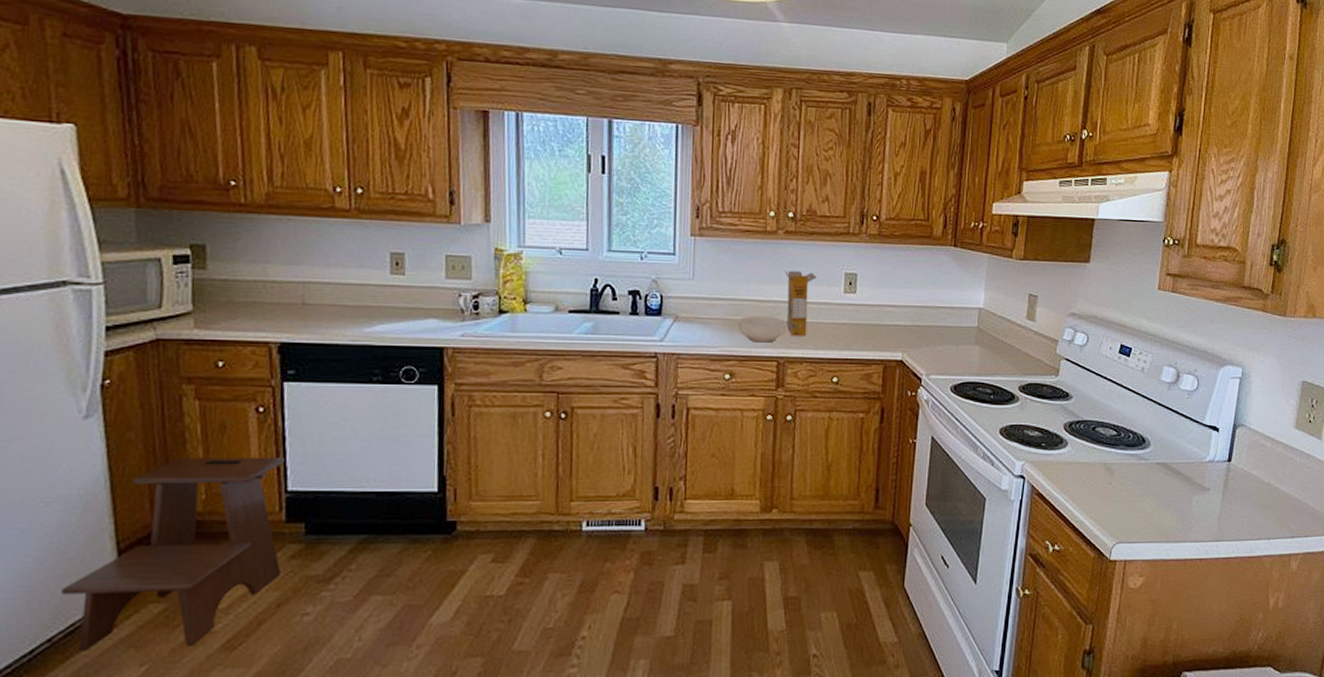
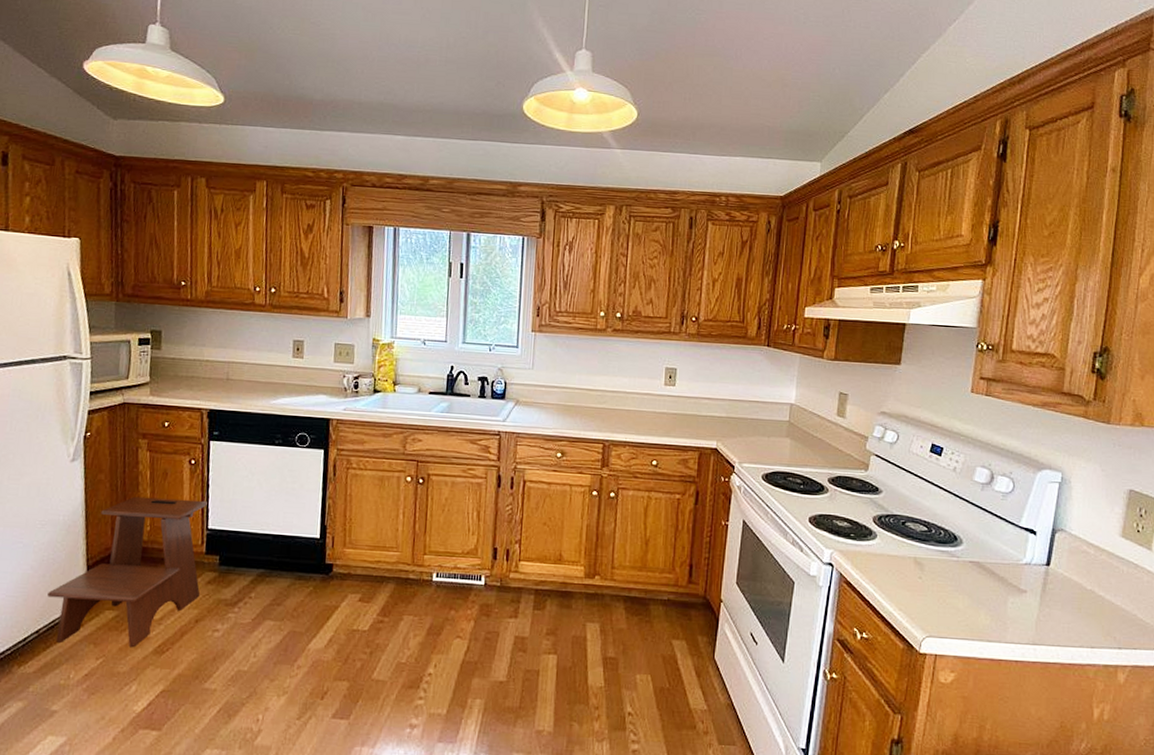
bowl: present [737,316,787,343] -> none [569,402,613,427]
cereal box: present [784,270,817,336] -> none [611,363,641,422]

